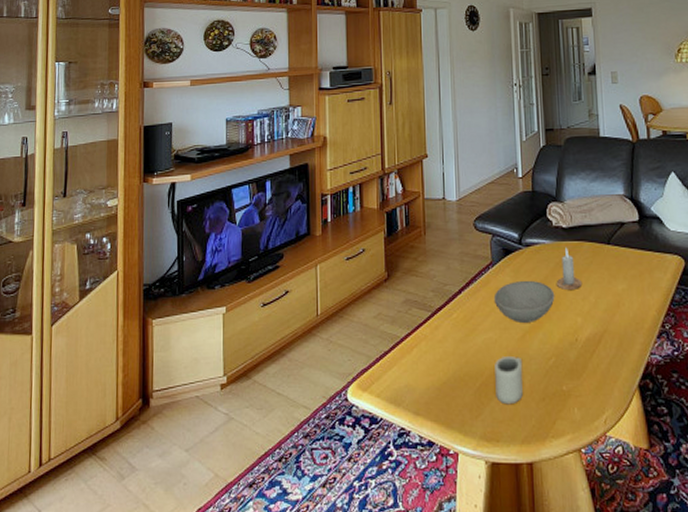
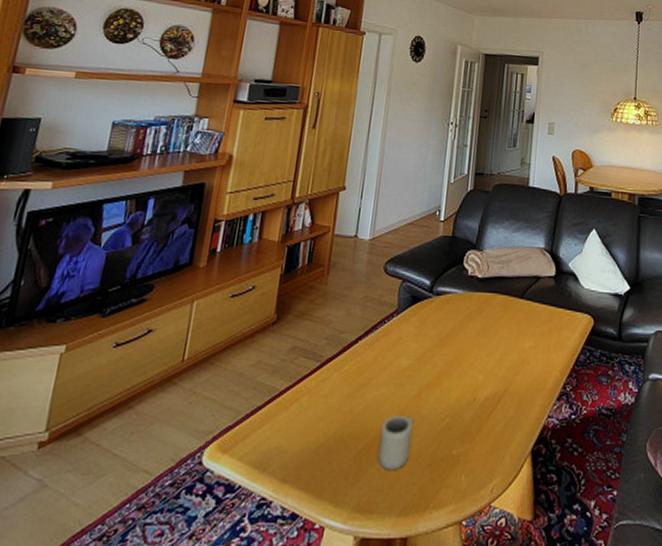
bowl: present [493,280,555,324] -> none [392,332,460,380]
candle: present [556,247,583,291] -> none [462,299,490,346]

